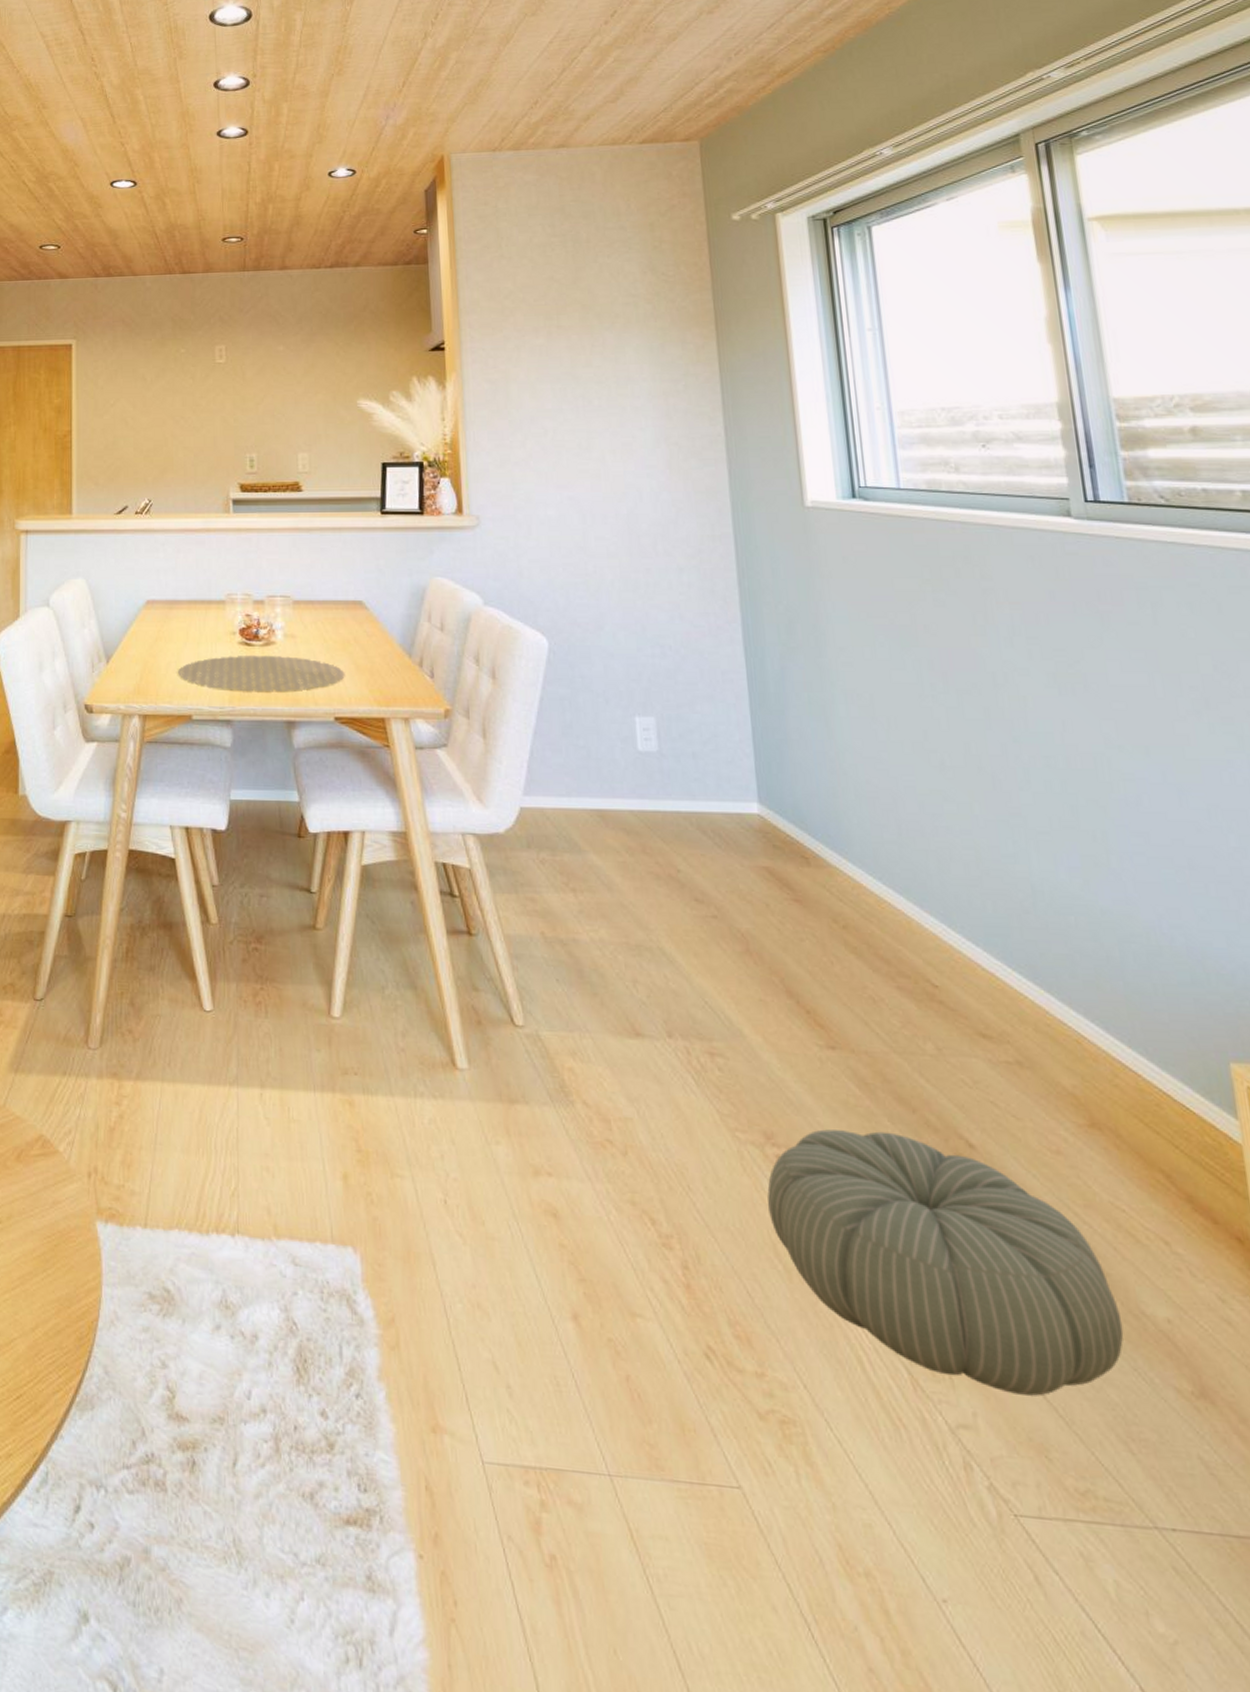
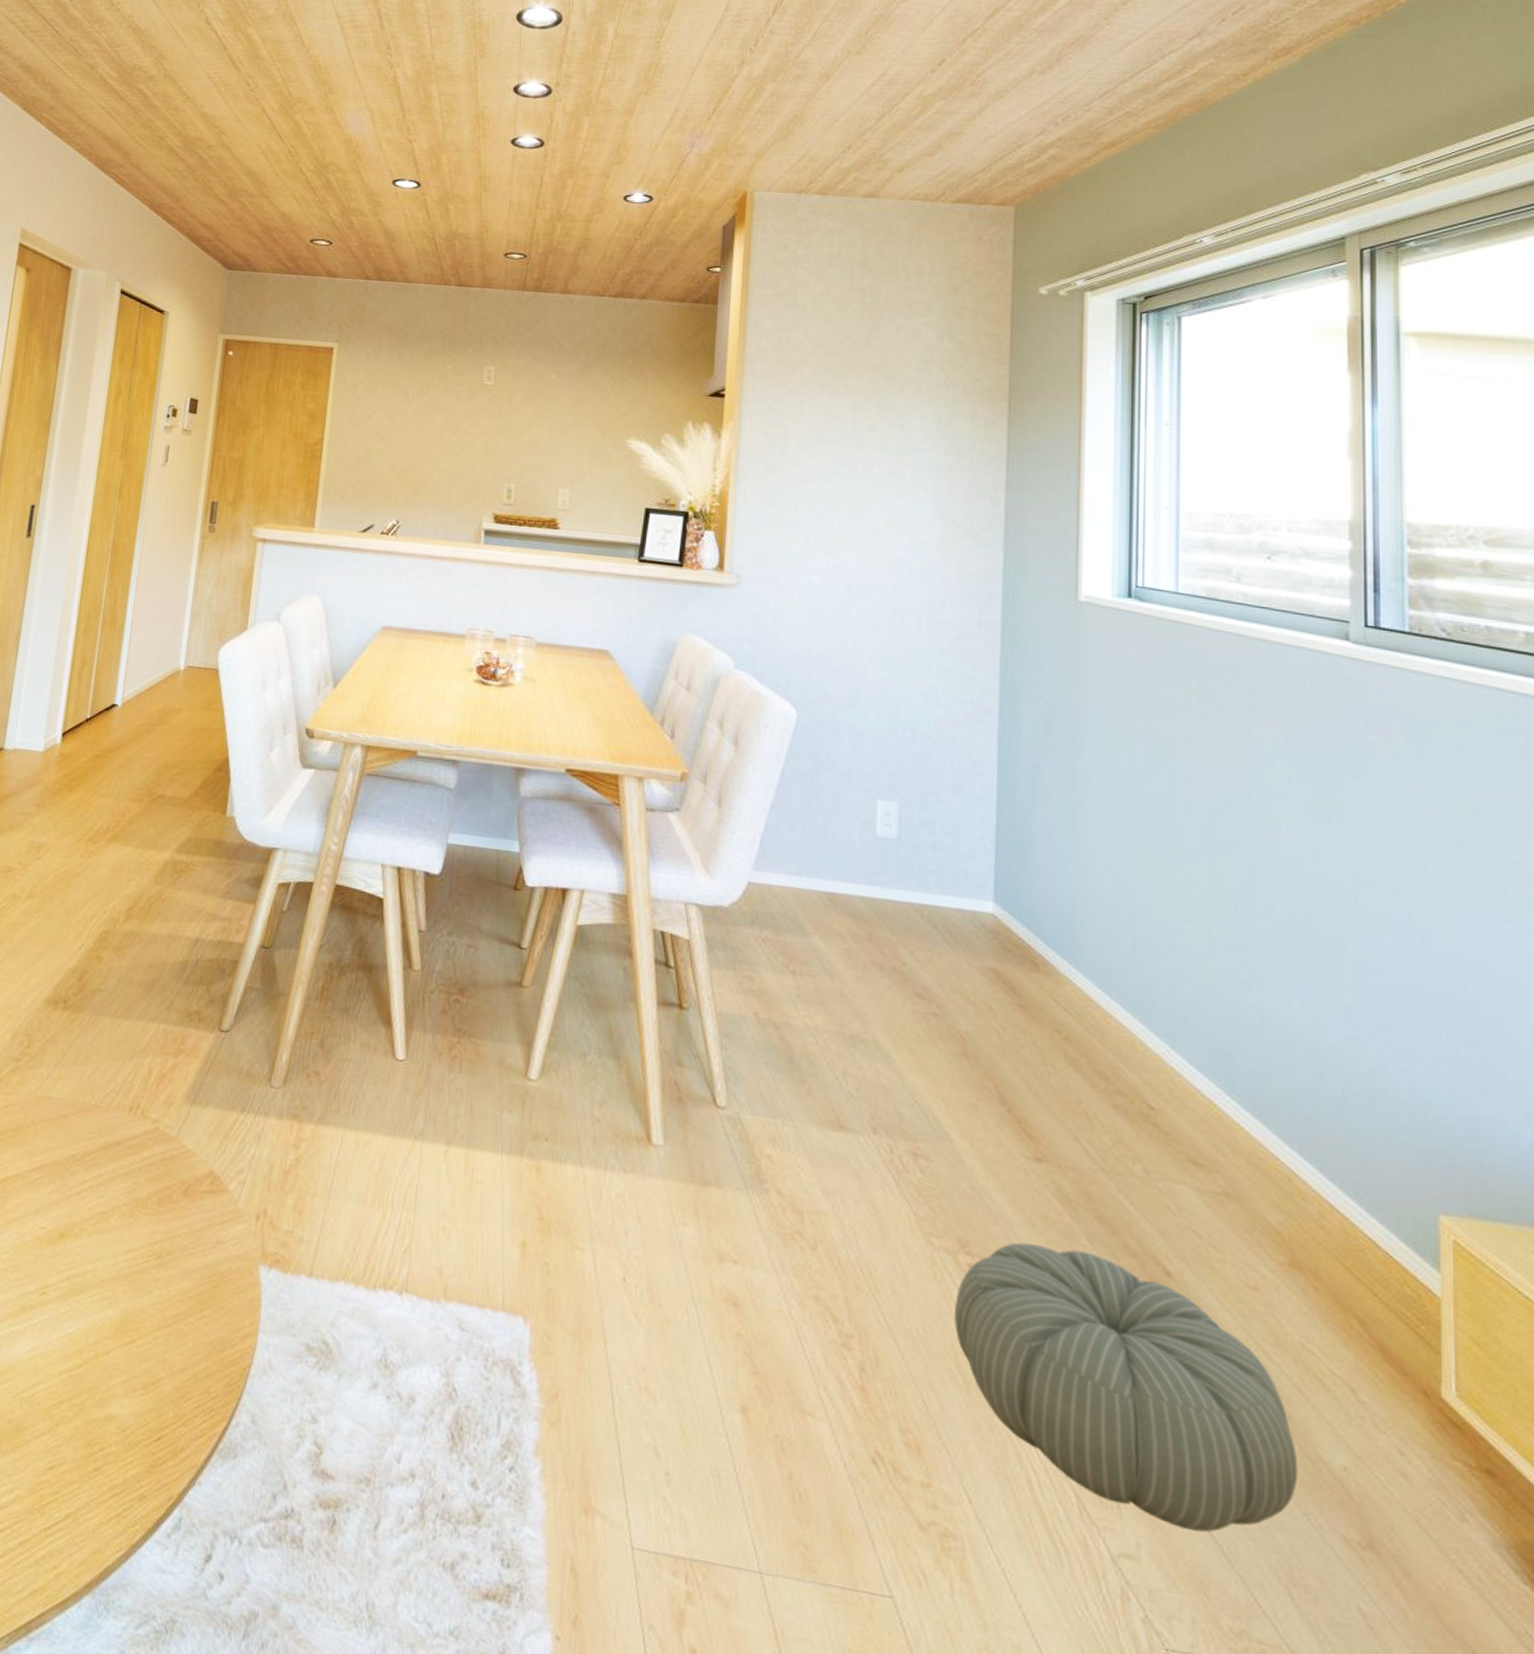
place mat: present [178,655,345,692] -> none [407,693,582,738]

